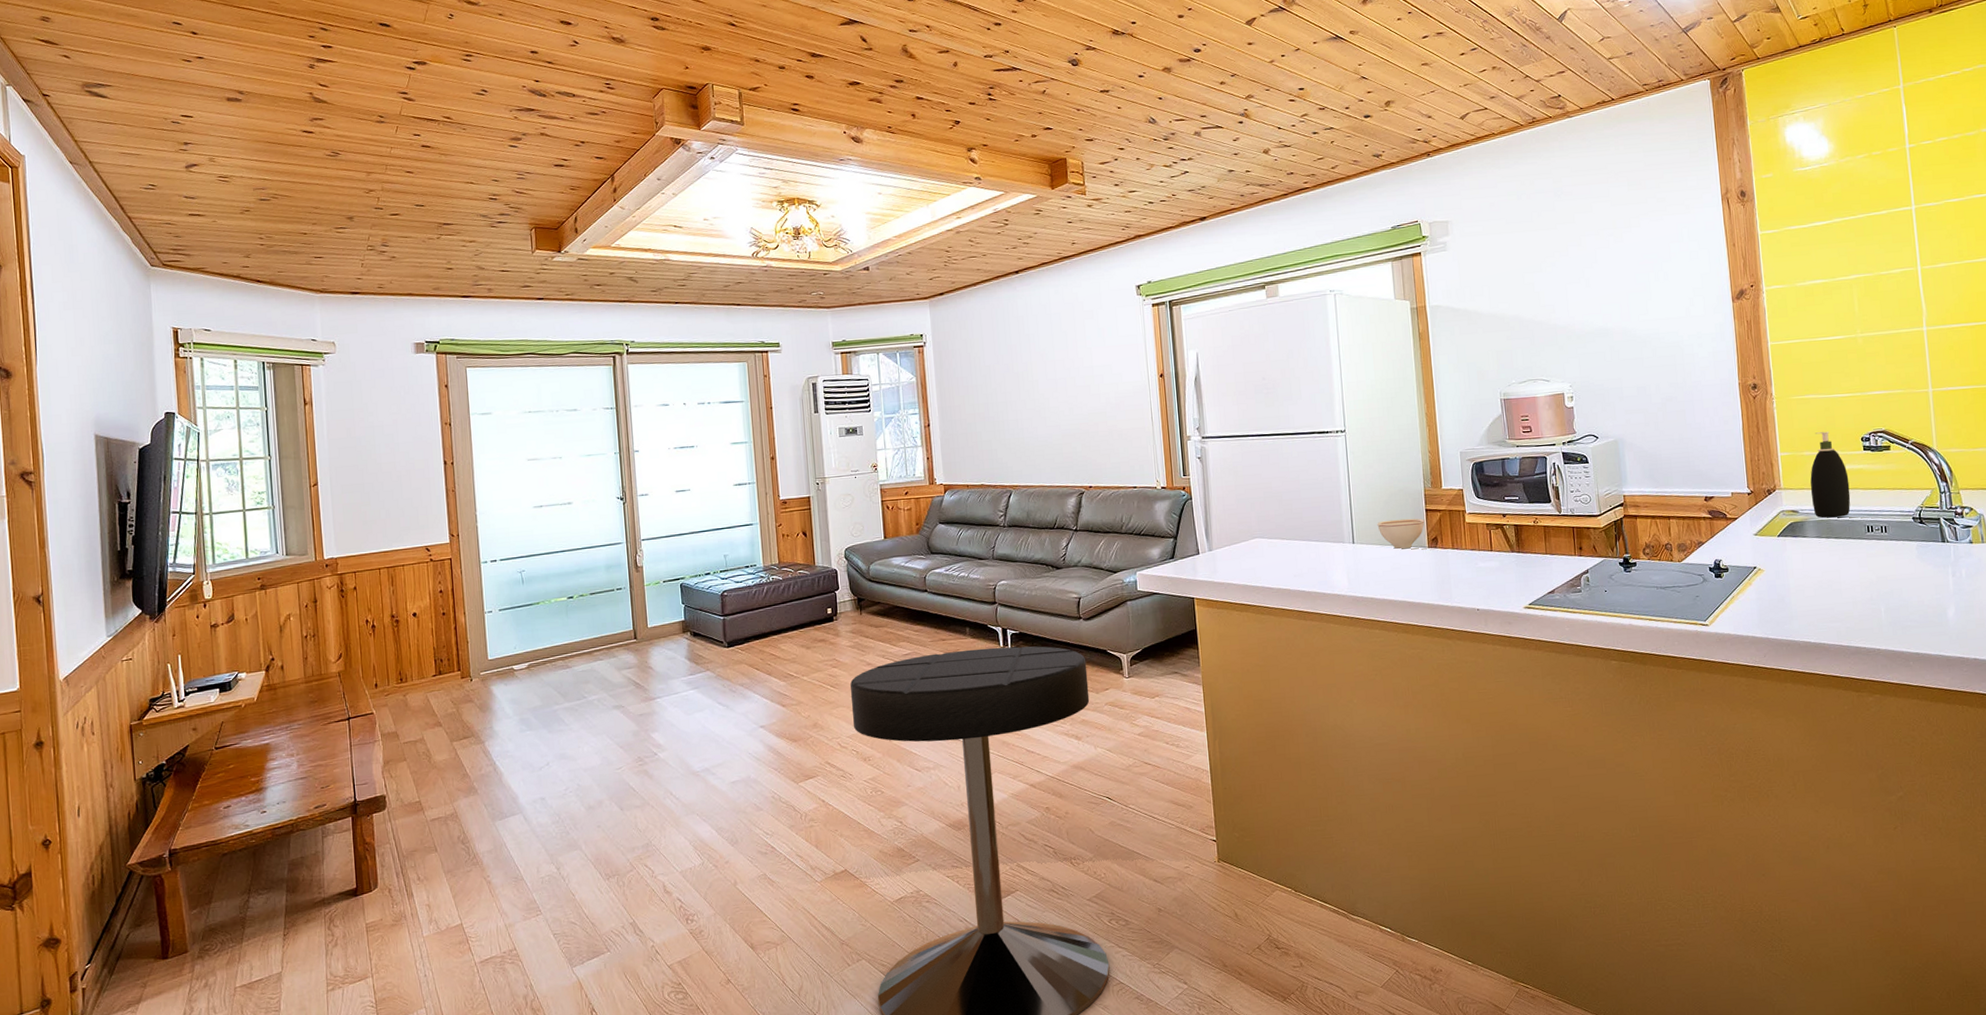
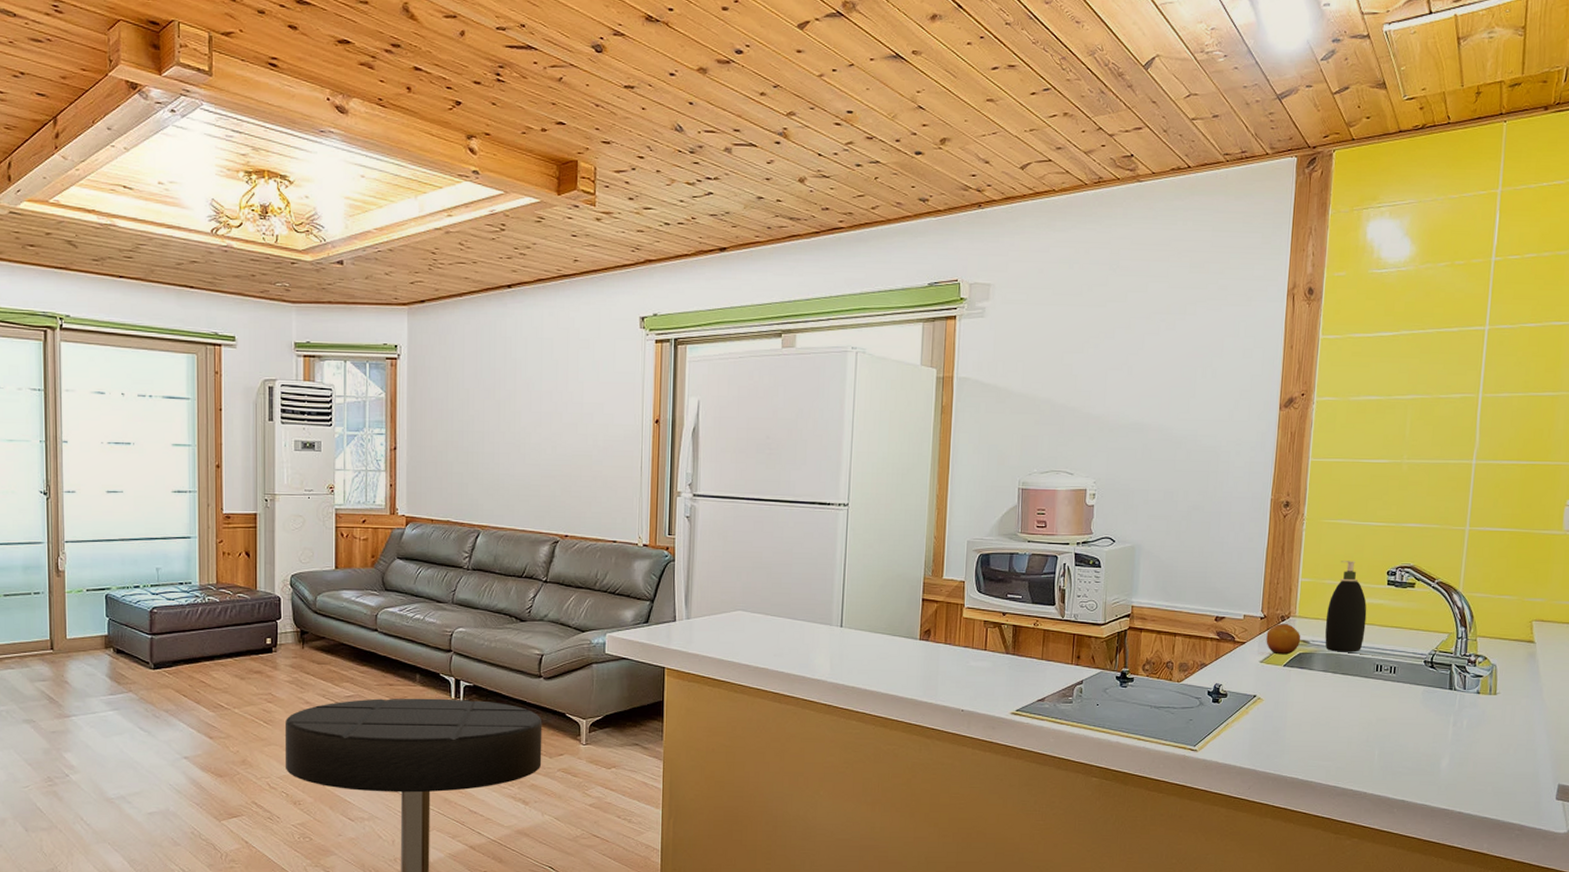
bowl: present [1377,518,1425,550] -> none [869,606,920,639]
fruit: none [1756,497,1790,527] -> present [1266,624,1301,655]

